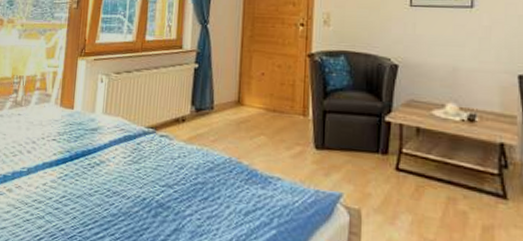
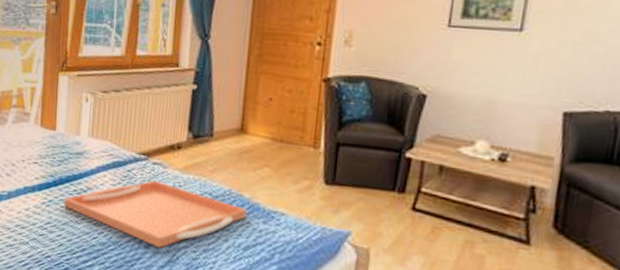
serving tray: none [78,151,246,217] -> present [63,180,247,249]

